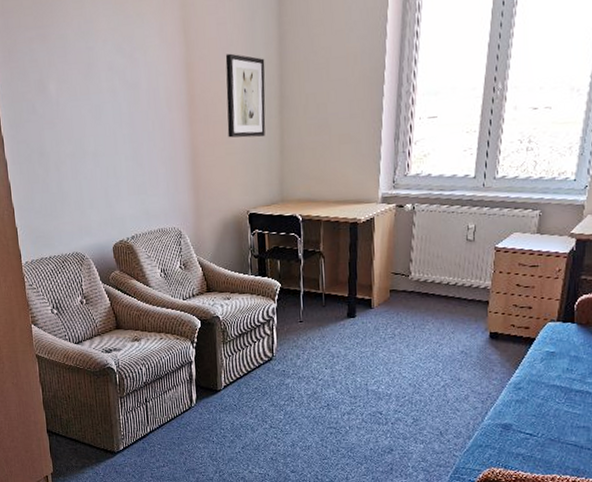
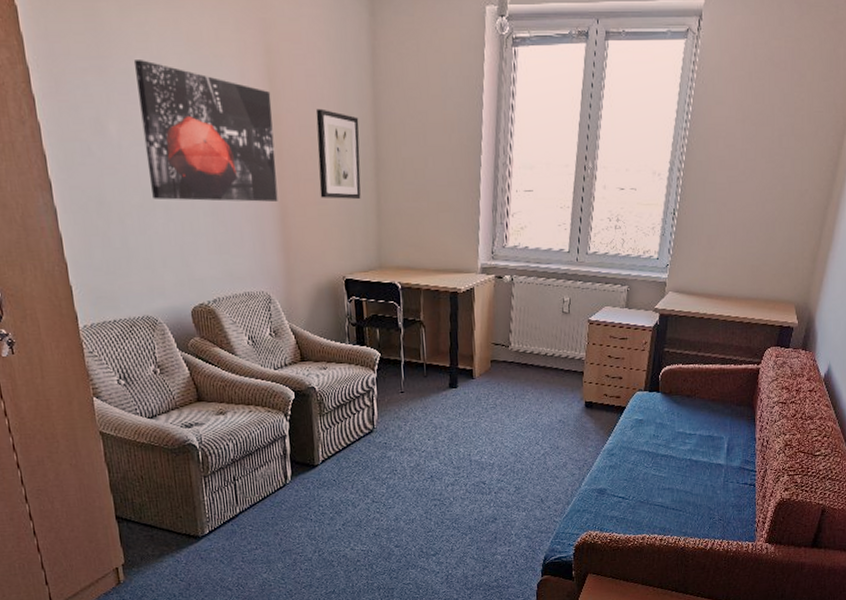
wall art: none [70,25,190,148] -> present [133,60,278,202]

